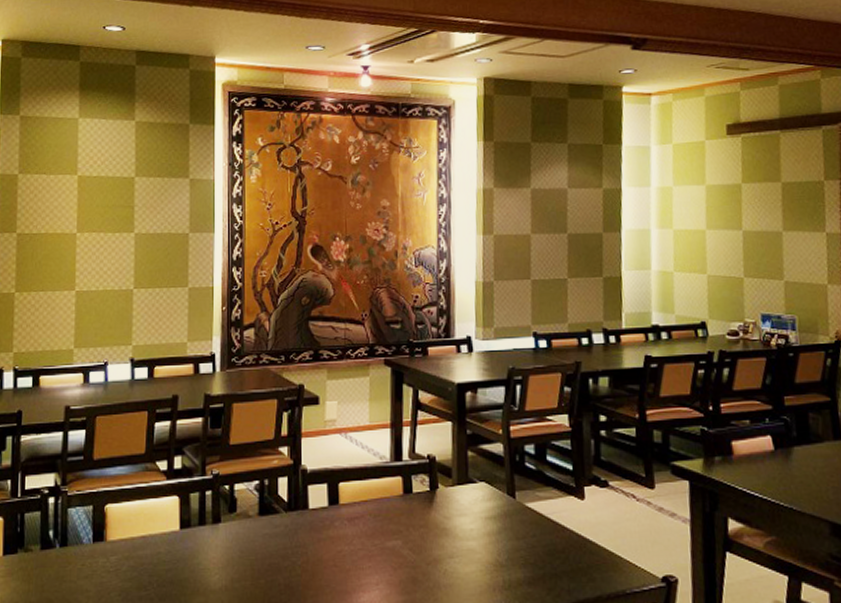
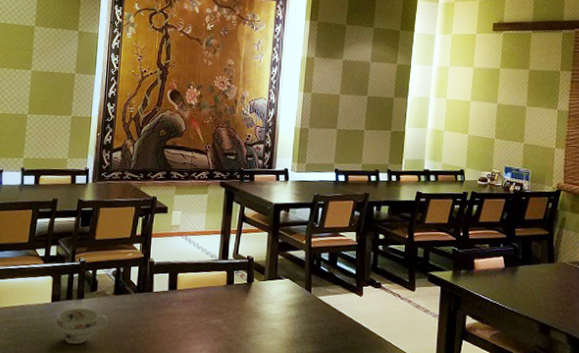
teacup: none [188,534,253,584] -> present [56,307,108,345]

